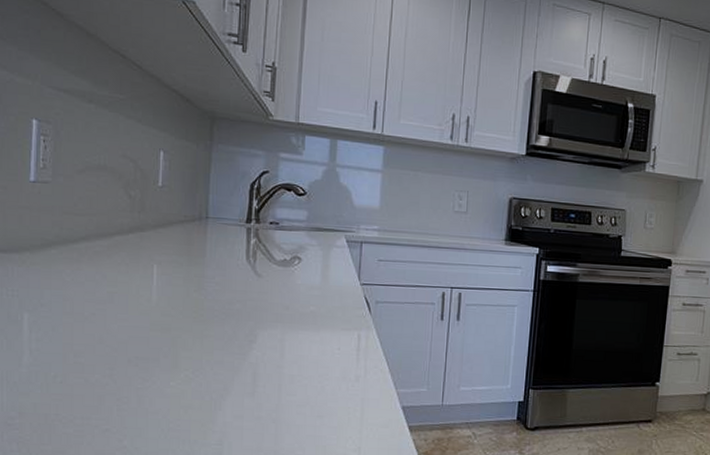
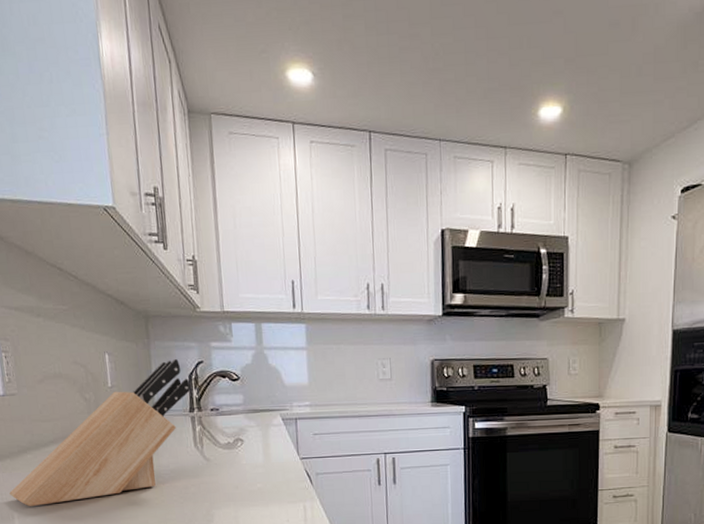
knife block: none [23,166,251,308] -> present [9,359,191,507]

